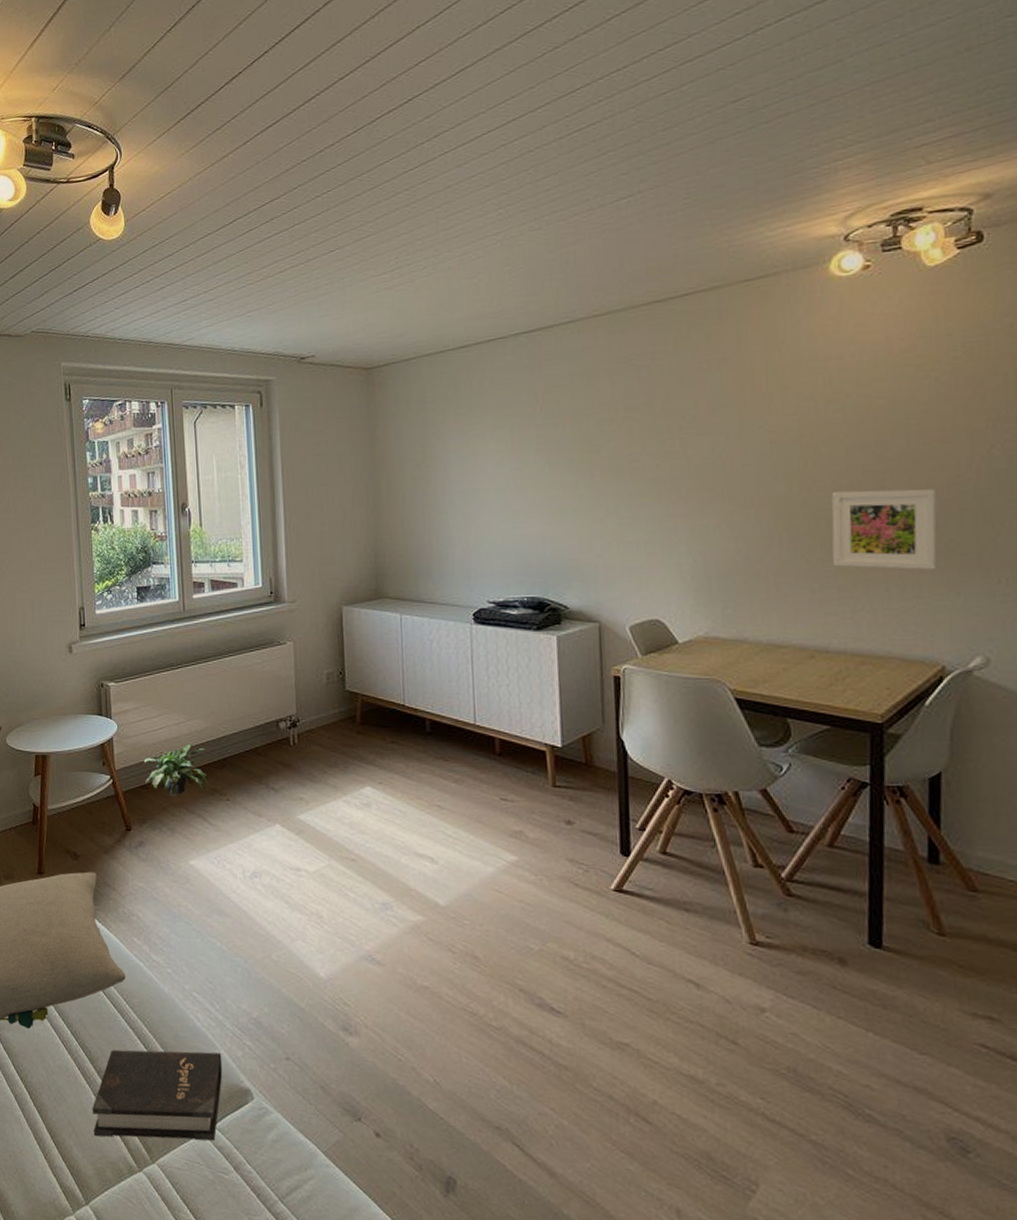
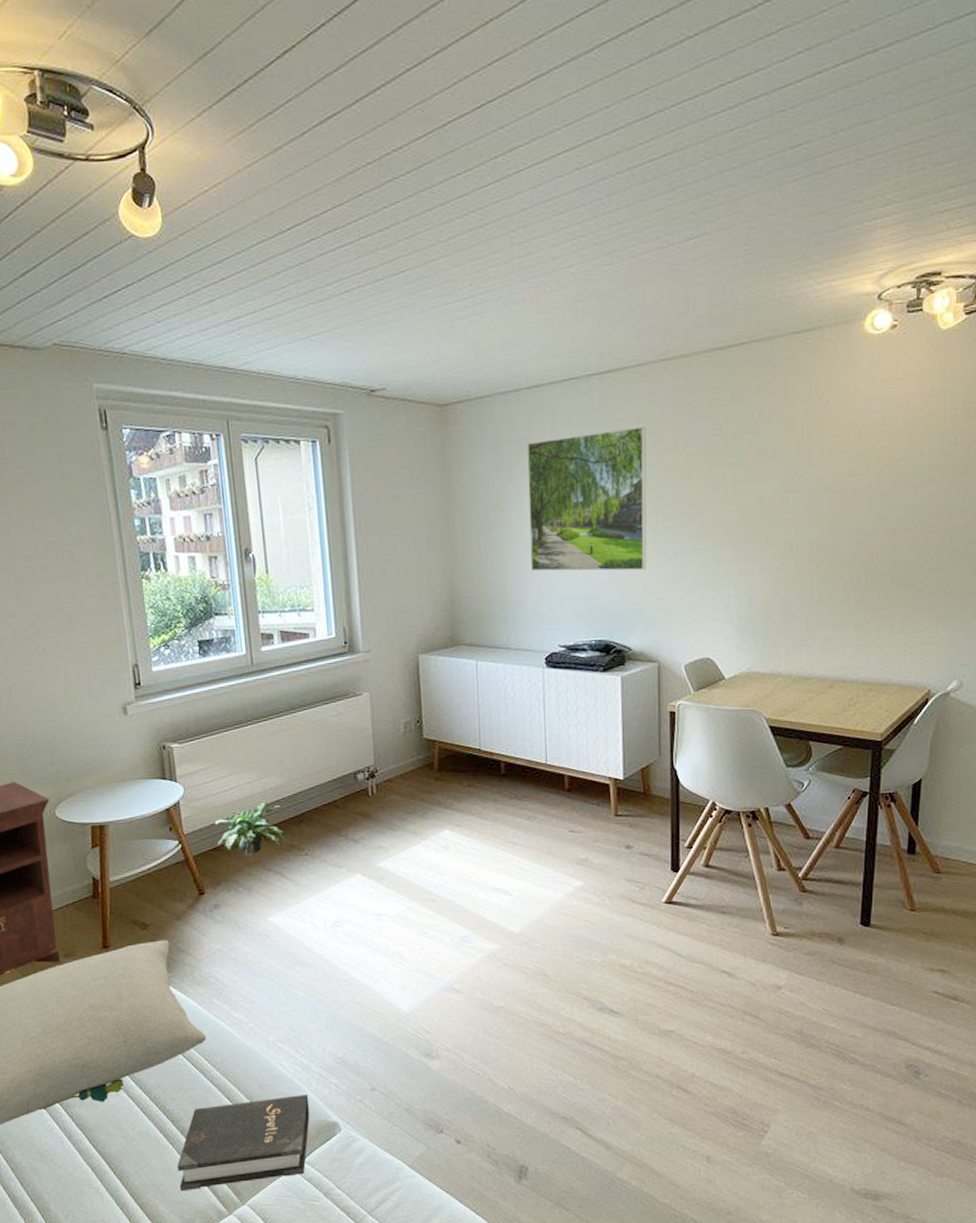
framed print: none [452,380,584,526] -> present [526,426,647,572]
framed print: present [831,488,938,571] -> none [852,535,935,608]

